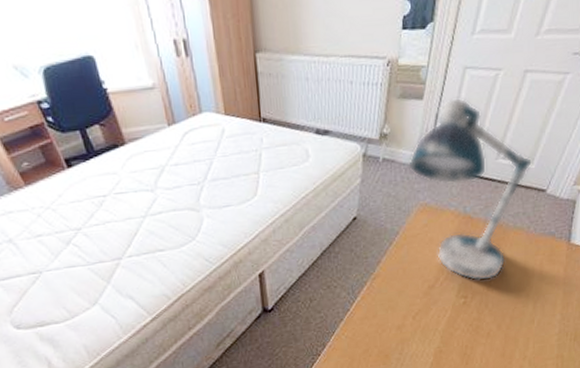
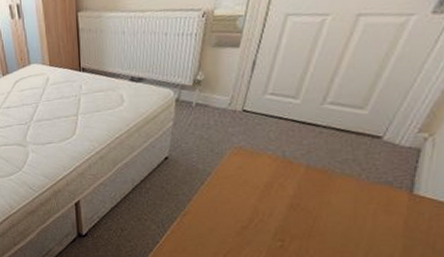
desk lamp: present [408,97,532,281] -> none [223,44,365,226]

